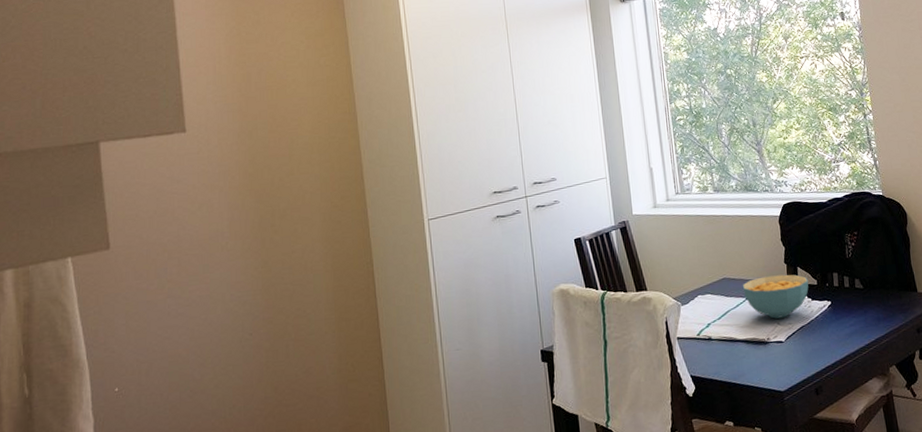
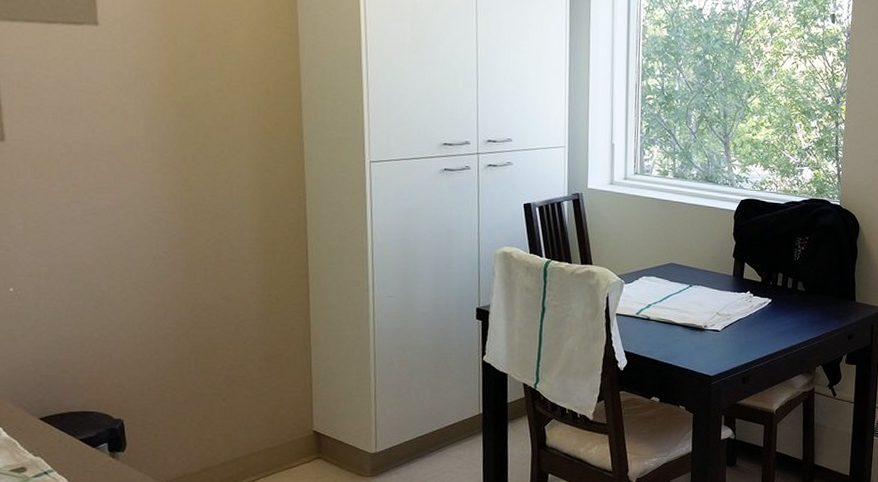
cereal bowl: present [742,274,809,319] -> none [688,267,754,309]

